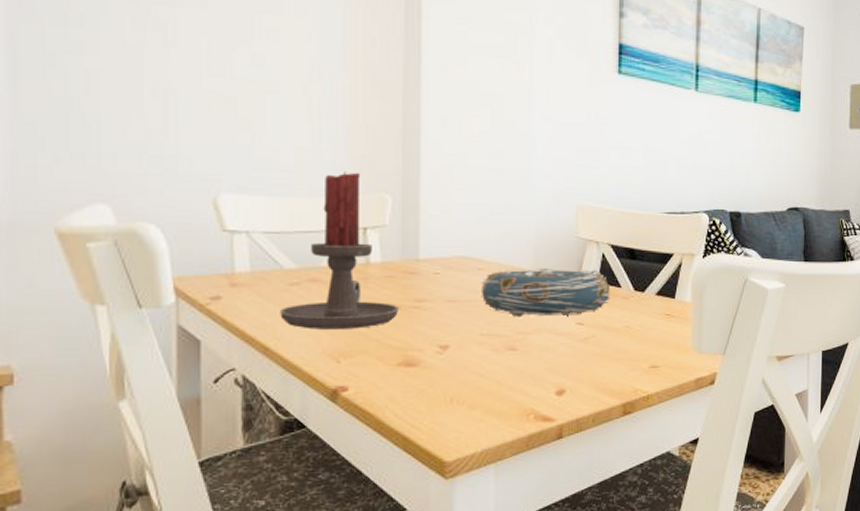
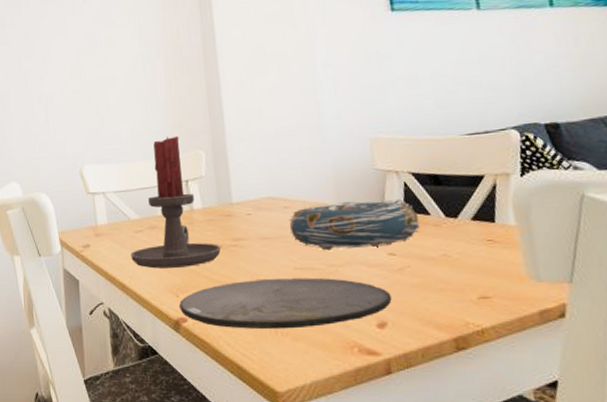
plate: none [340,344,574,399] -> present [179,277,392,330]

